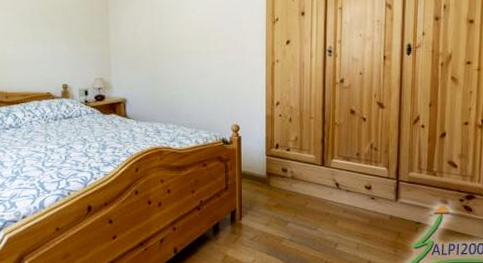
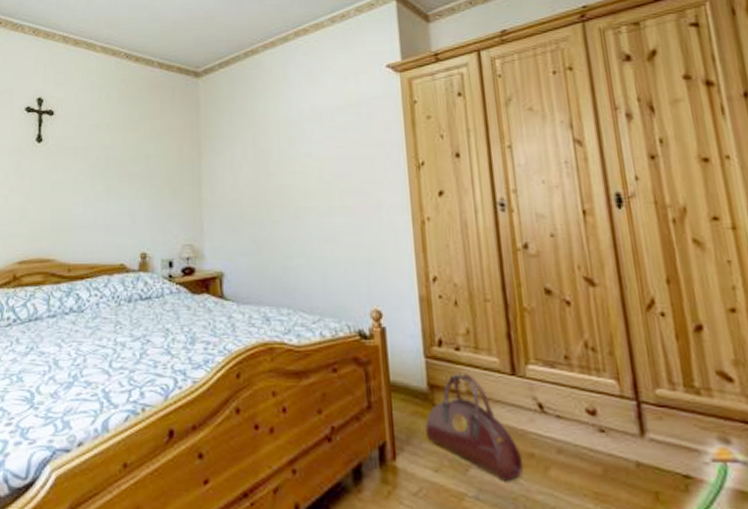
handbag: none [263,165,322,230] -> present [425,372,524,481]

